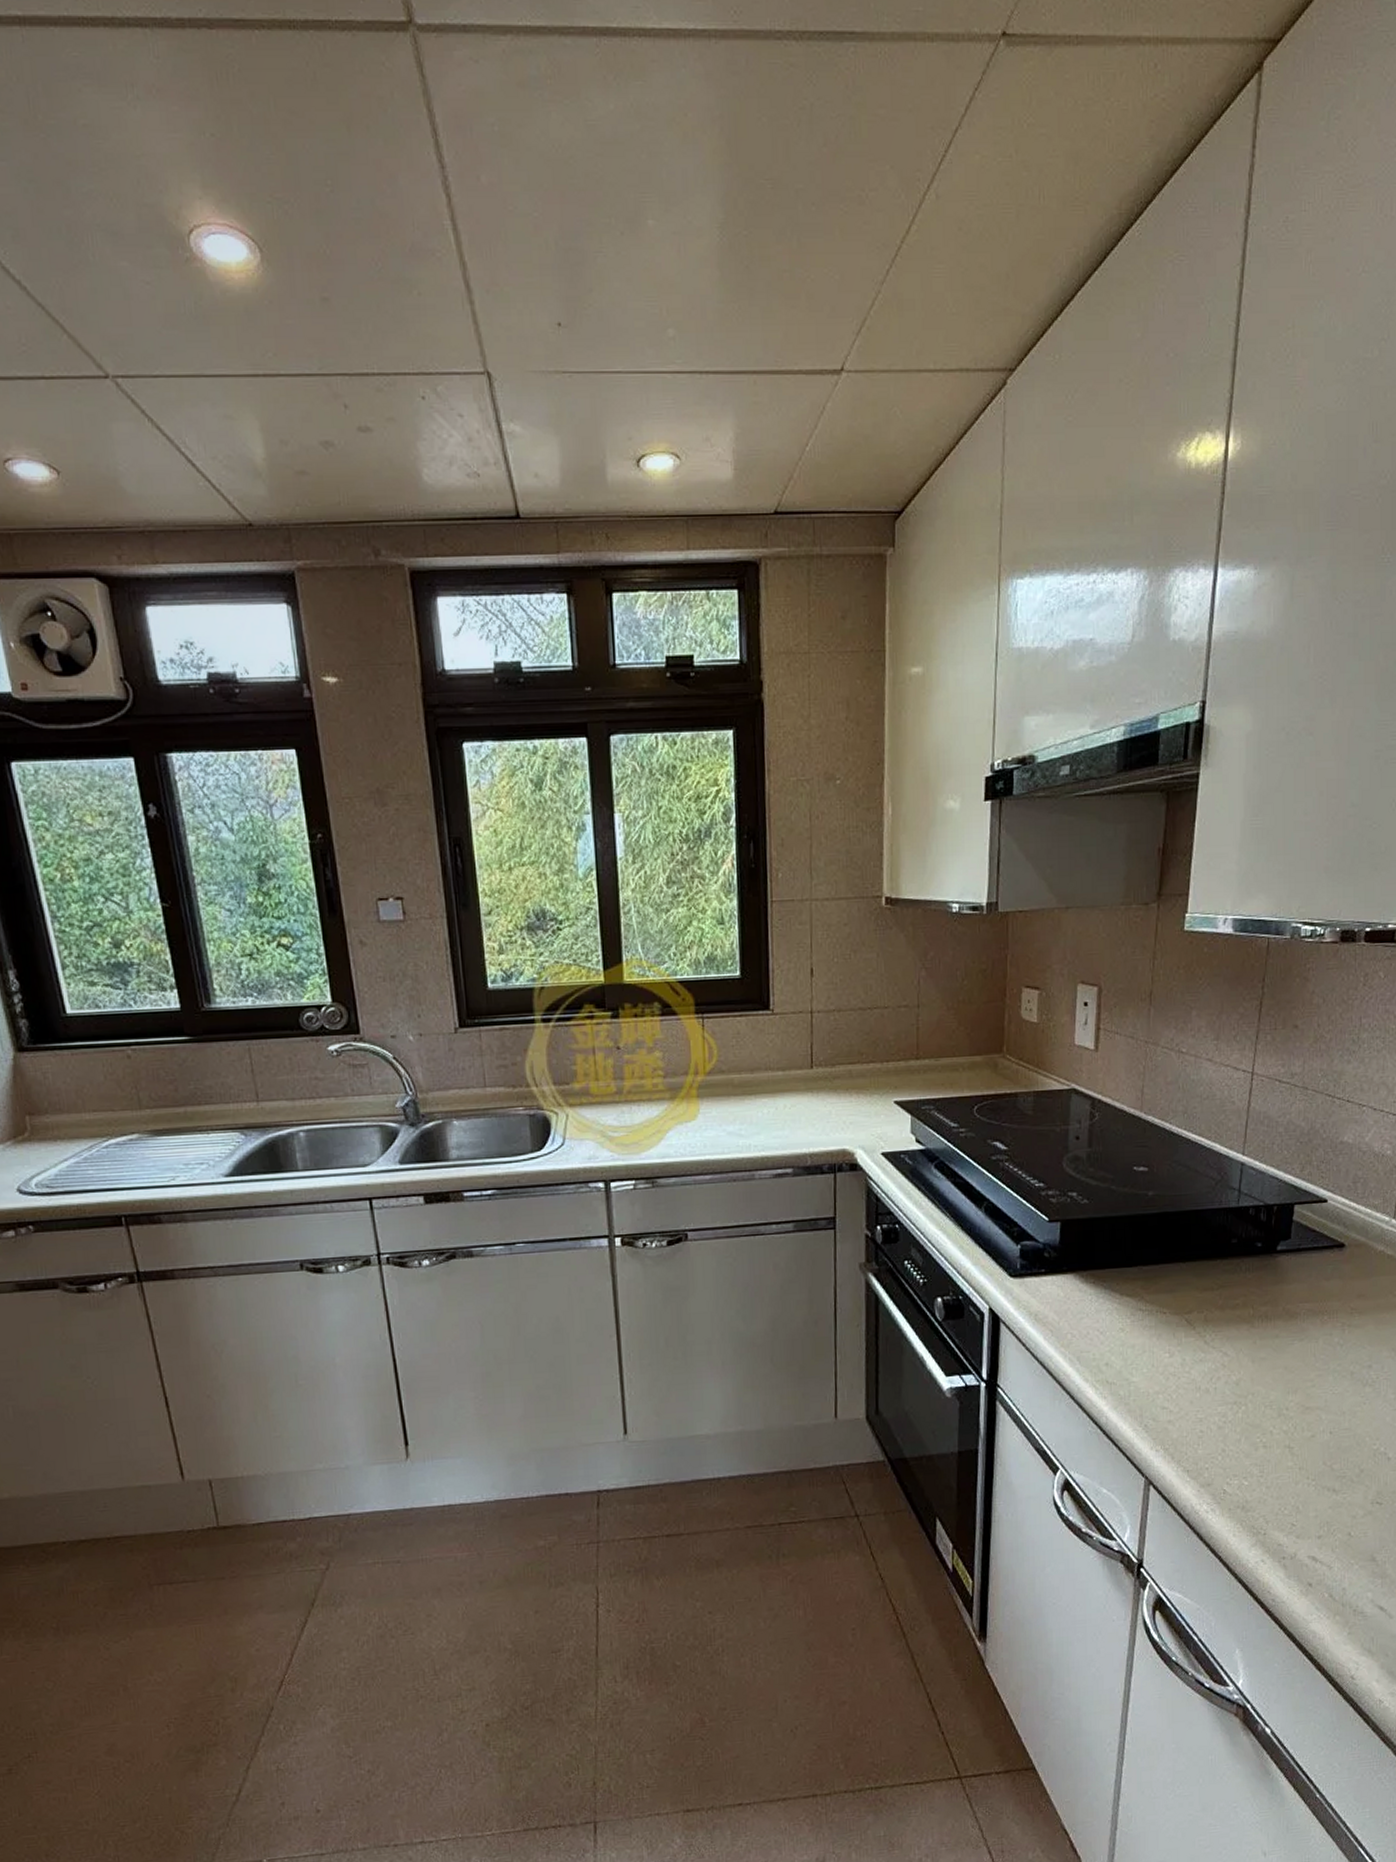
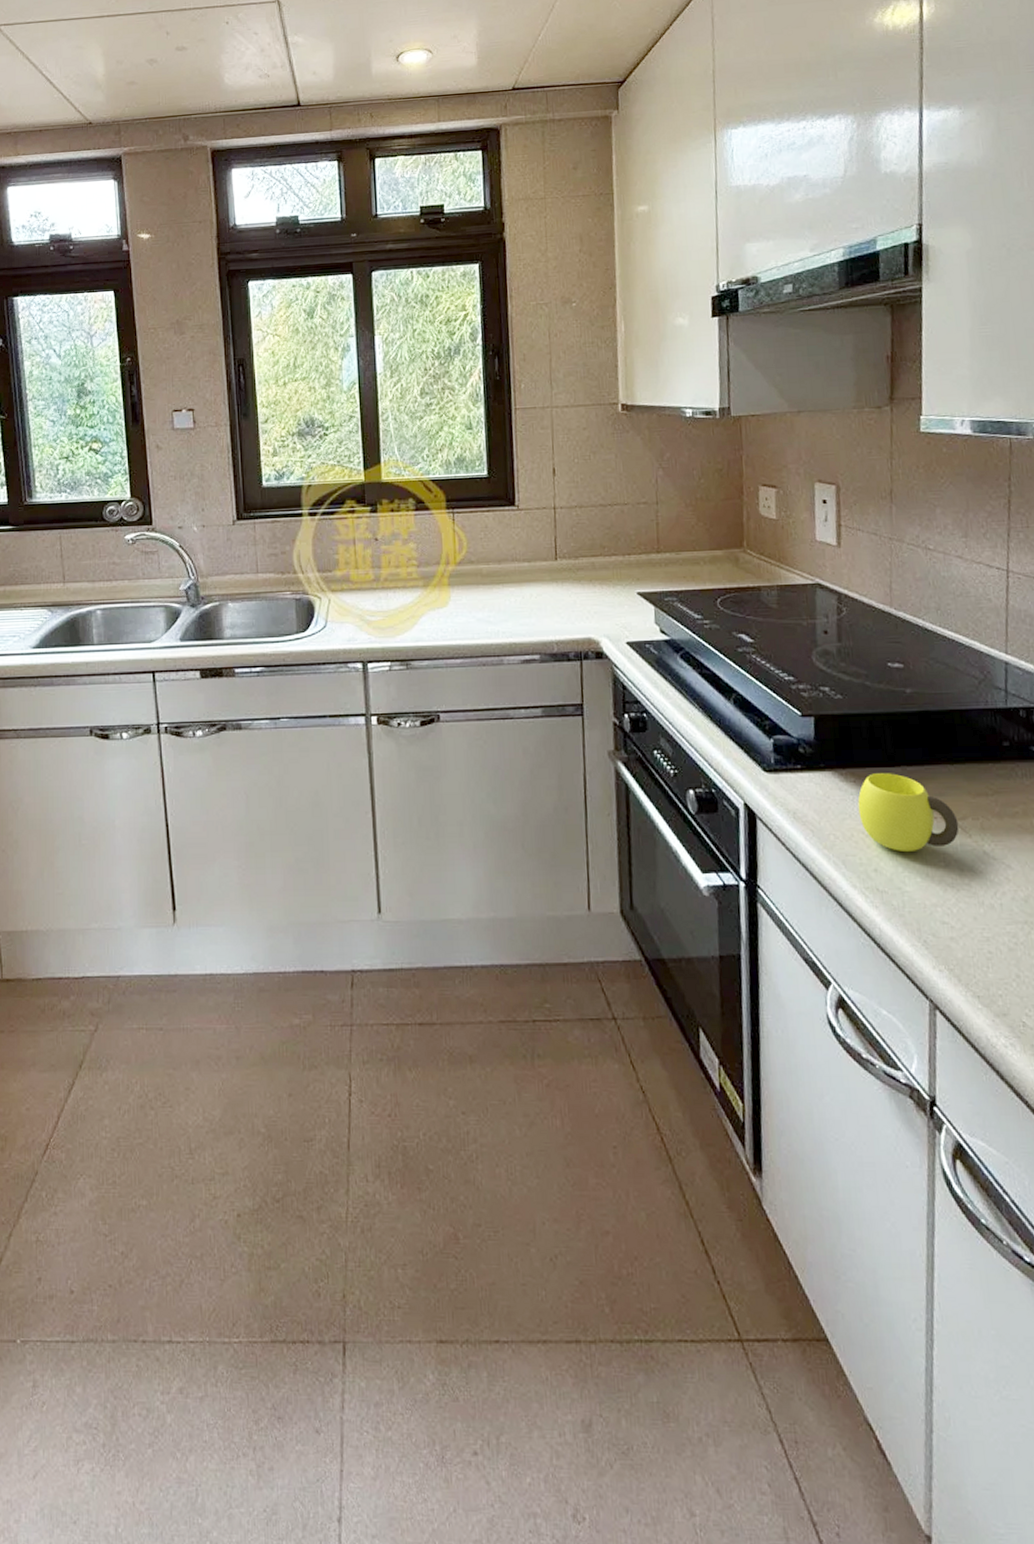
cup: none [1095,1273,1185,1346] -> present [857,773,959,851]

